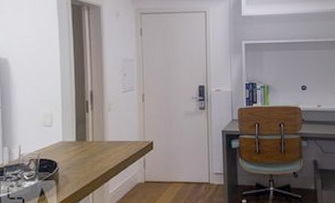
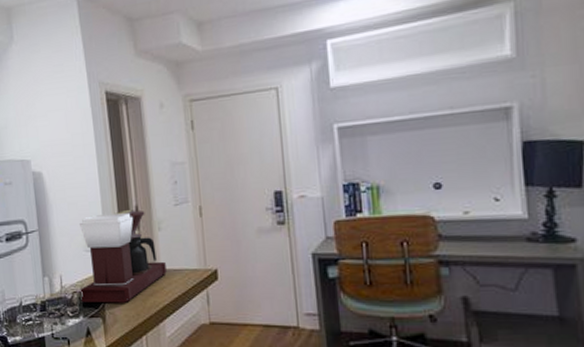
coffee maker: none [37,94,113,168] -> present [80,210,166,303]

